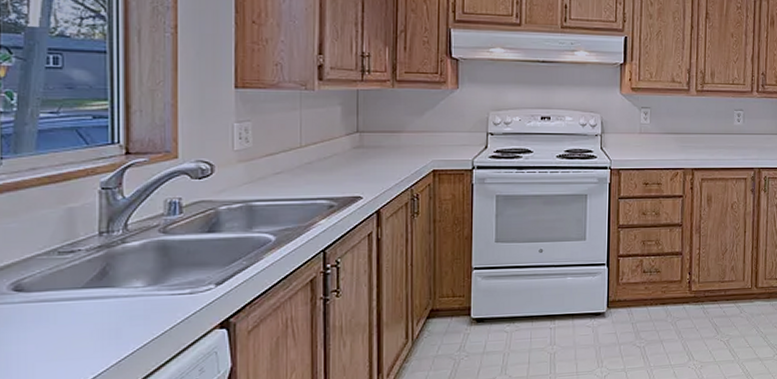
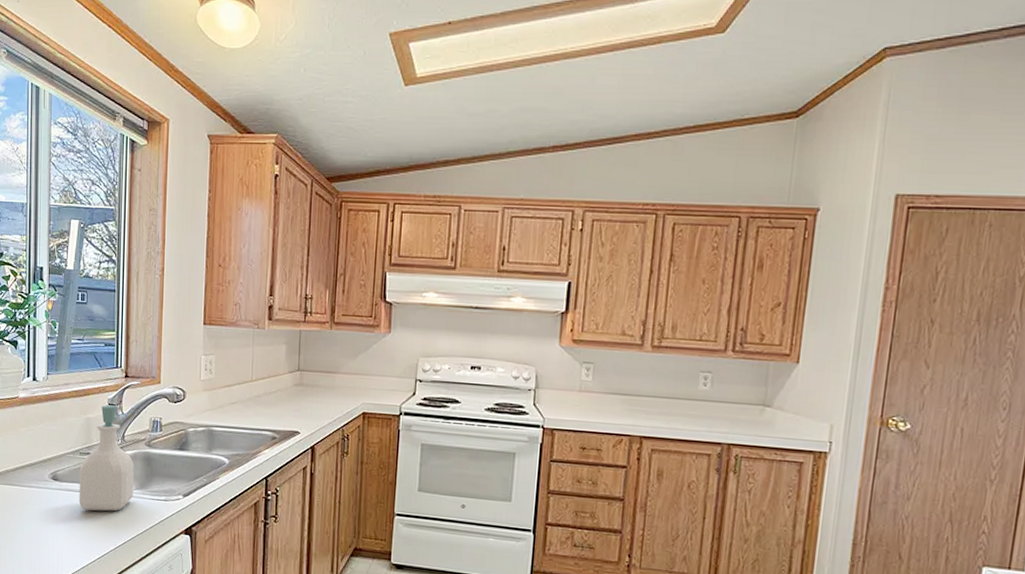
soap bottle: none [58,189,143,323] -> present [79,405,134,512]

